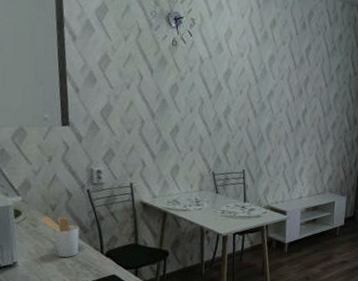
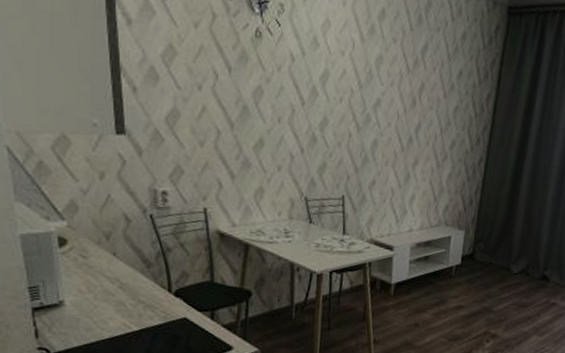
utensil holder: present [40,216,79,258] -> none [91,246,141,297]

